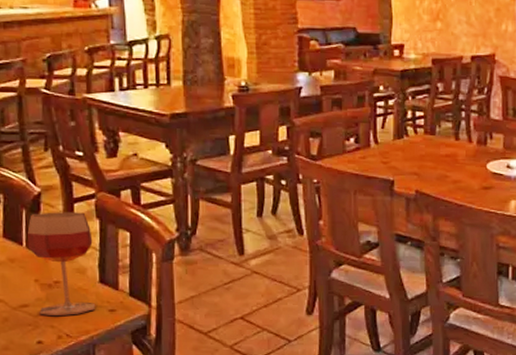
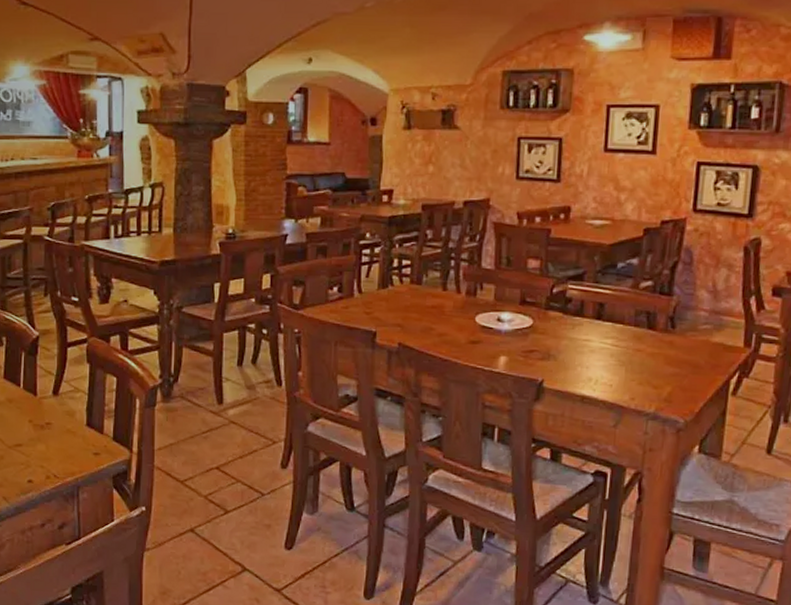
wineglass: present [27,212,96,317] -> none [25,355,83,457]

